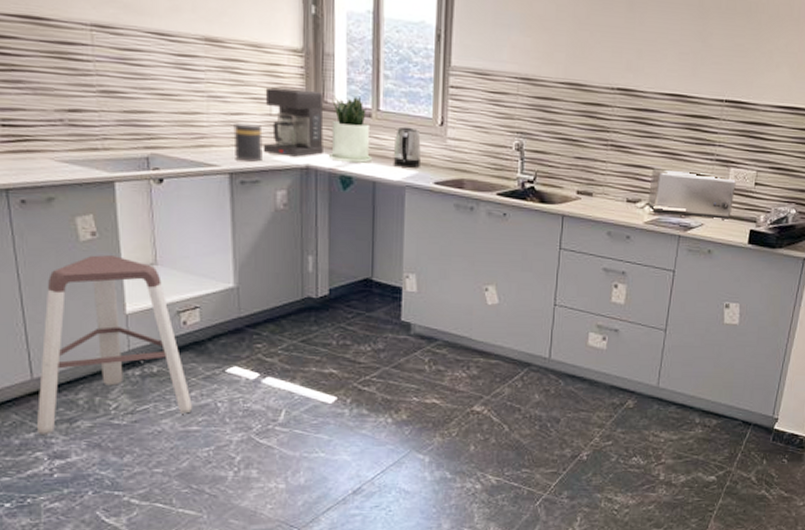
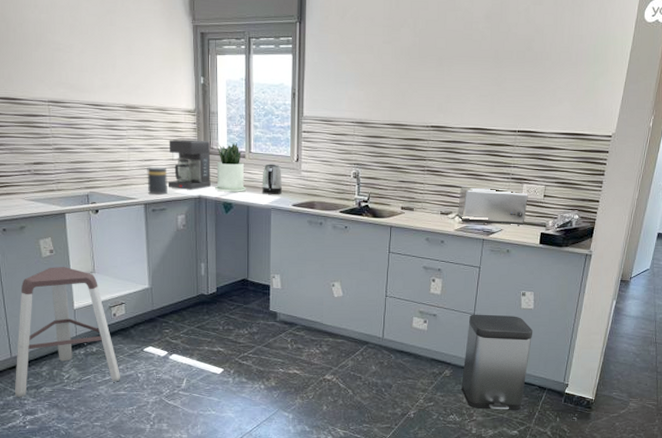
pedal bin: none [648,330,738,450] -> present [461,314,533,410]

